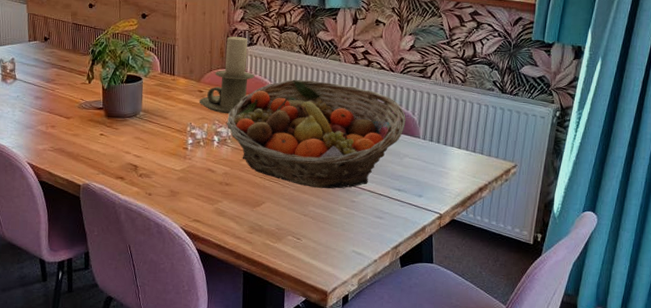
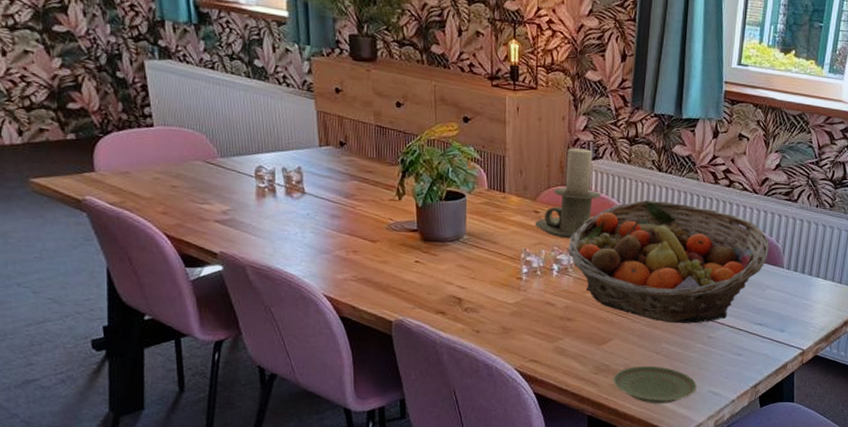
plate: none [266,226,341,262] -> present [613,365,697,404]

